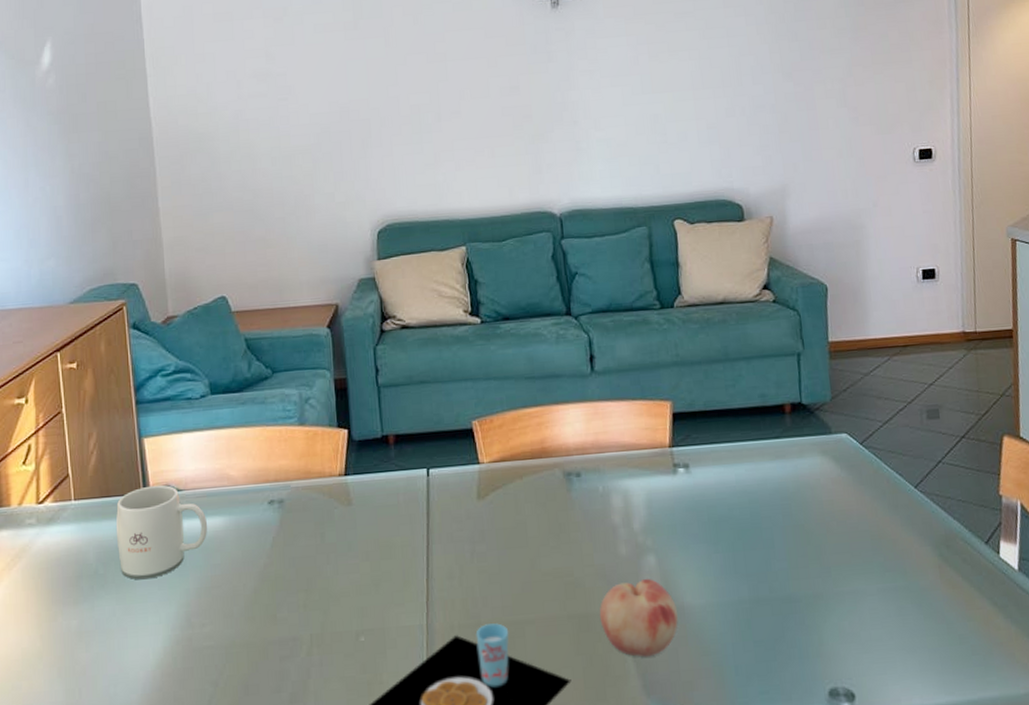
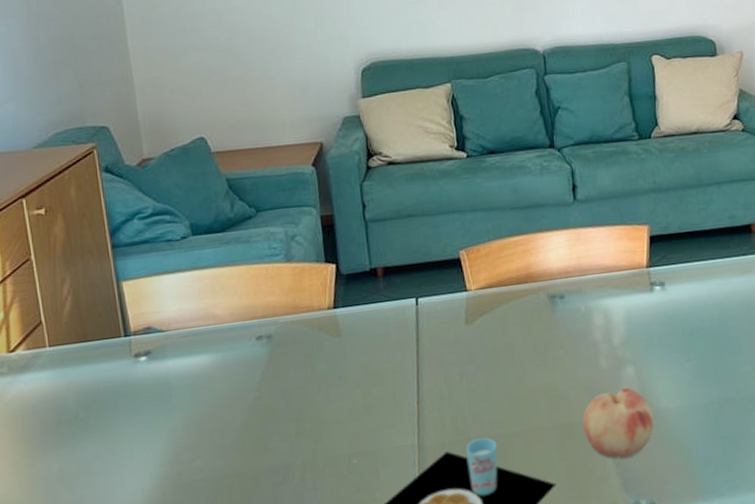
mug: present [115,485,208,580] -> none [95,327,194,421]

